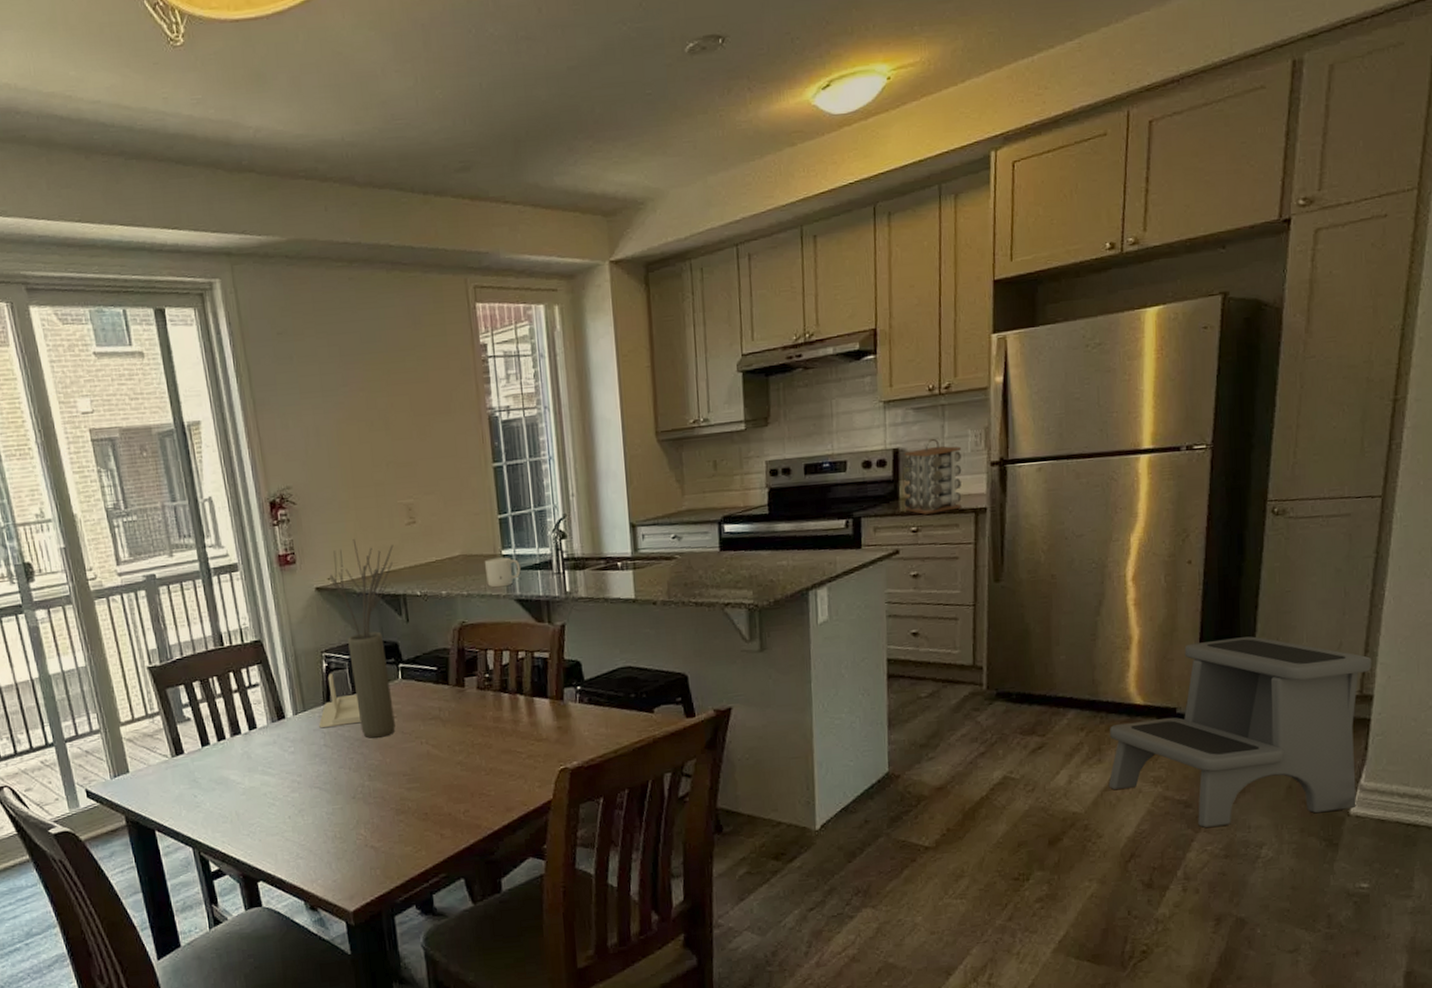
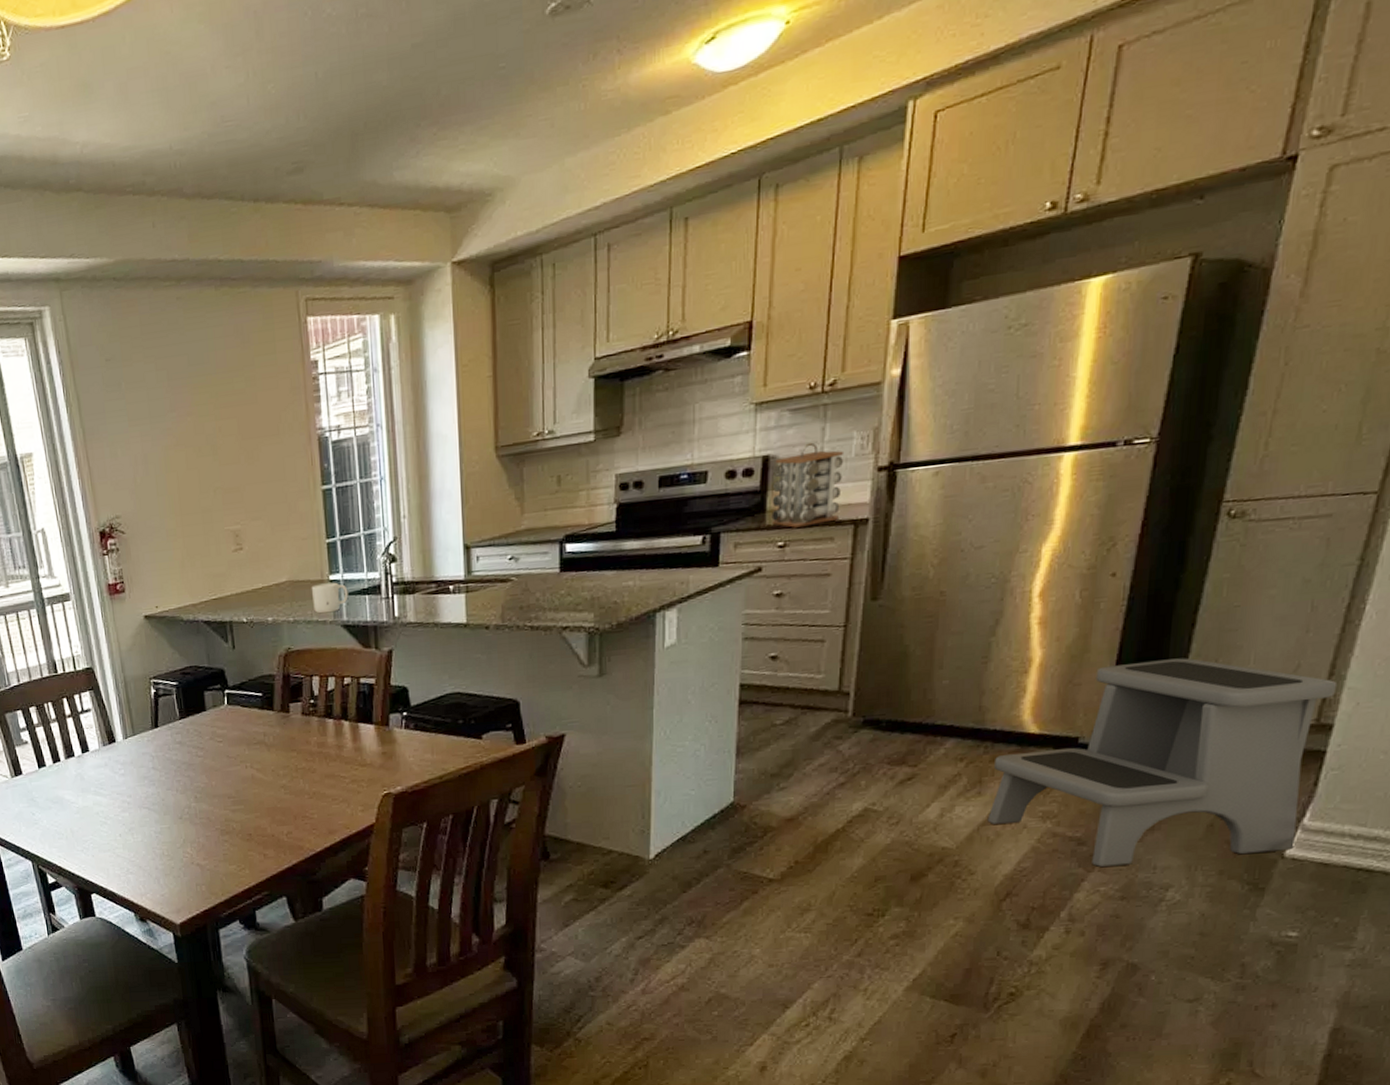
napkin holder: present [319,673,362,729] -> none [148,699,188,752]
vase: present [329,539,395,738] -> none [157,567,221,762]

